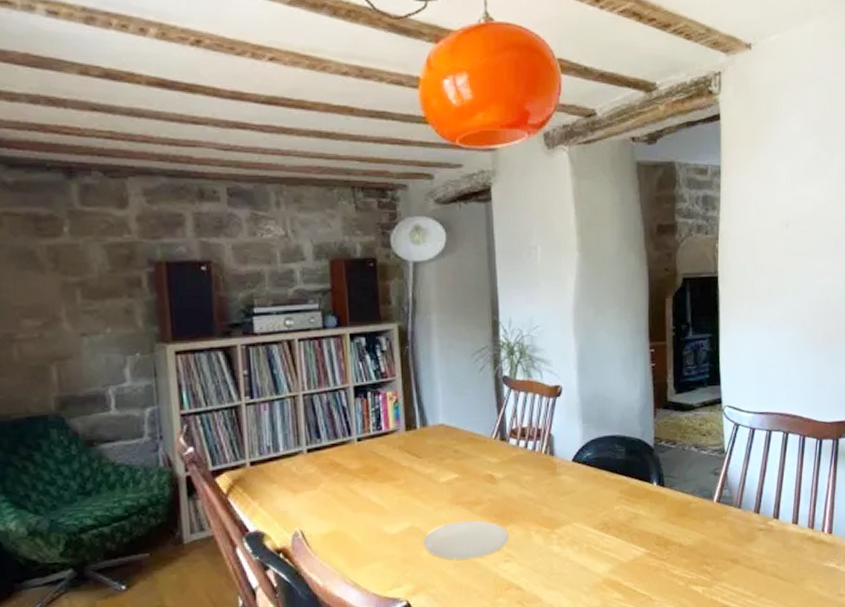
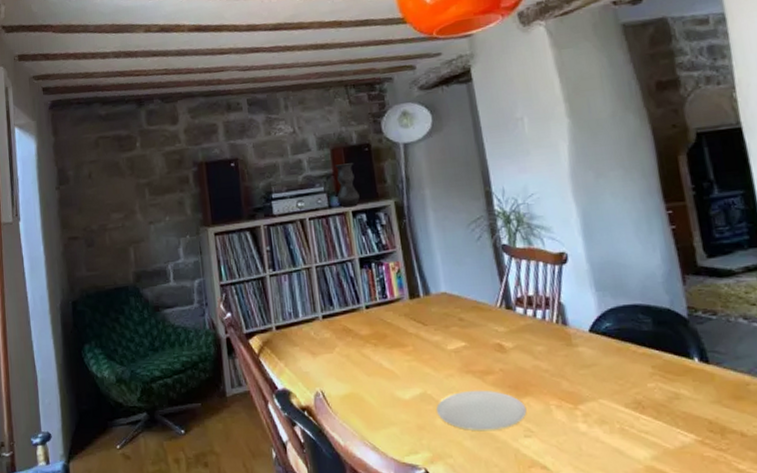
vase: none [333,279,360,329] -> present [334,163,360,208]

